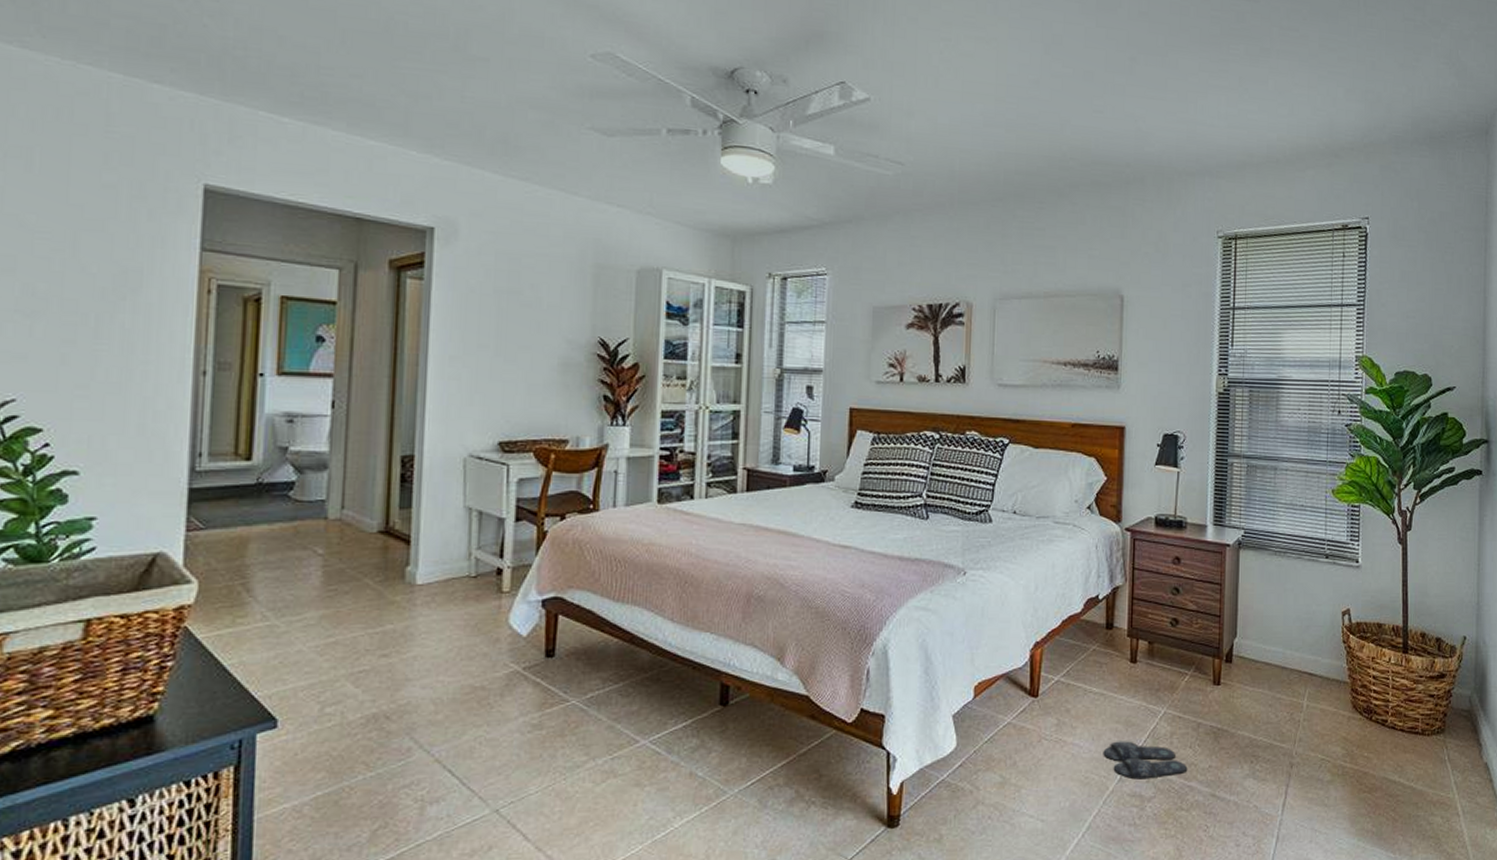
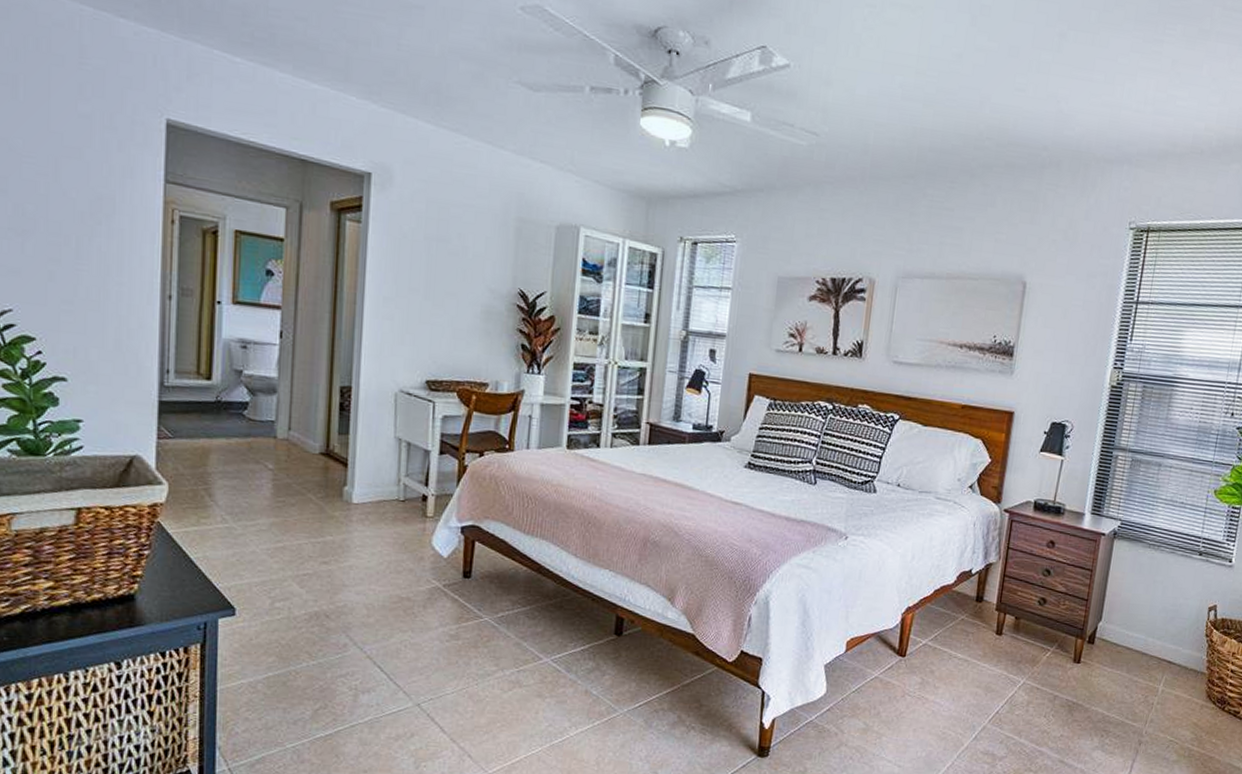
slippers: present [1103,741,1188,780] -> none [961,704,1040,741]

